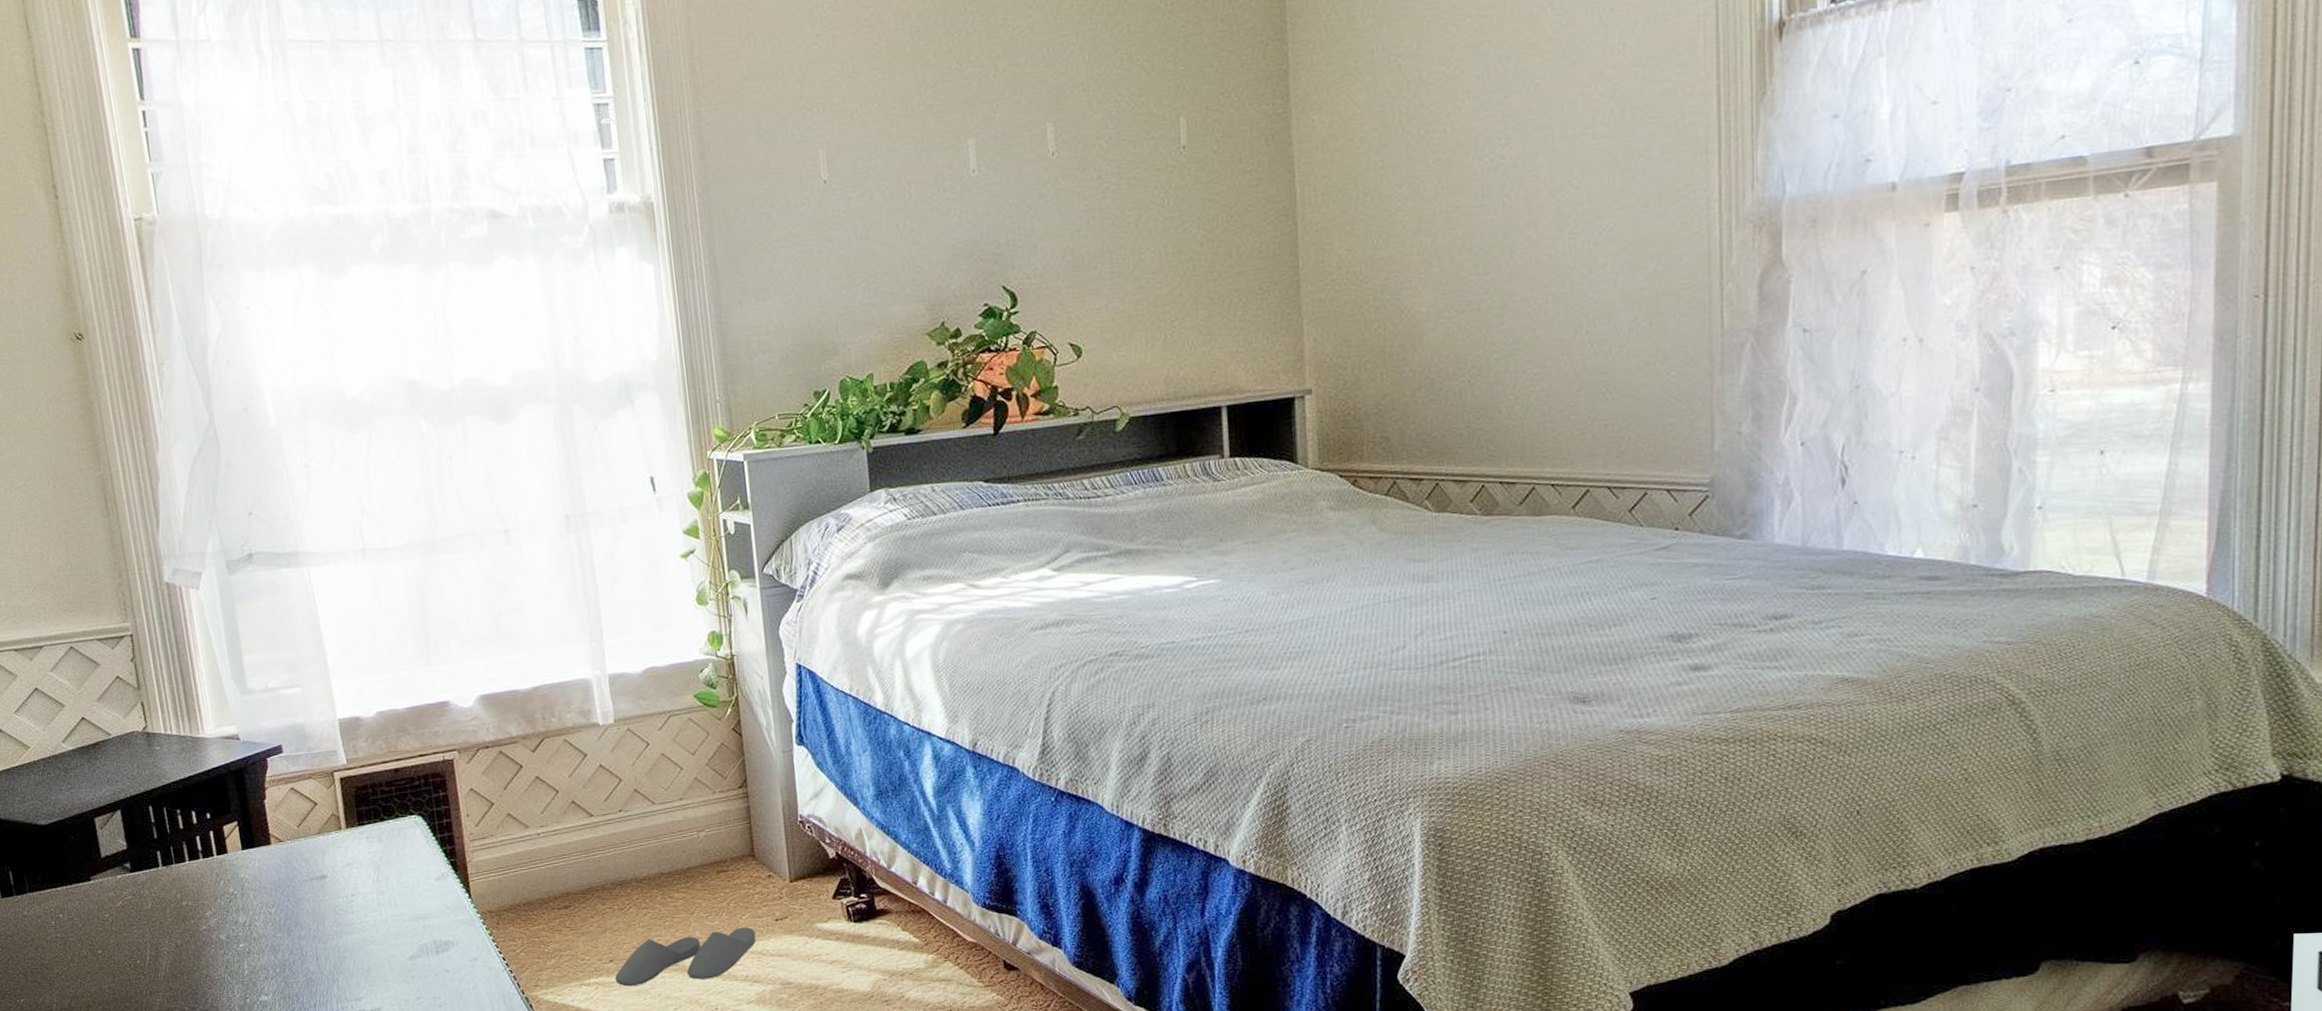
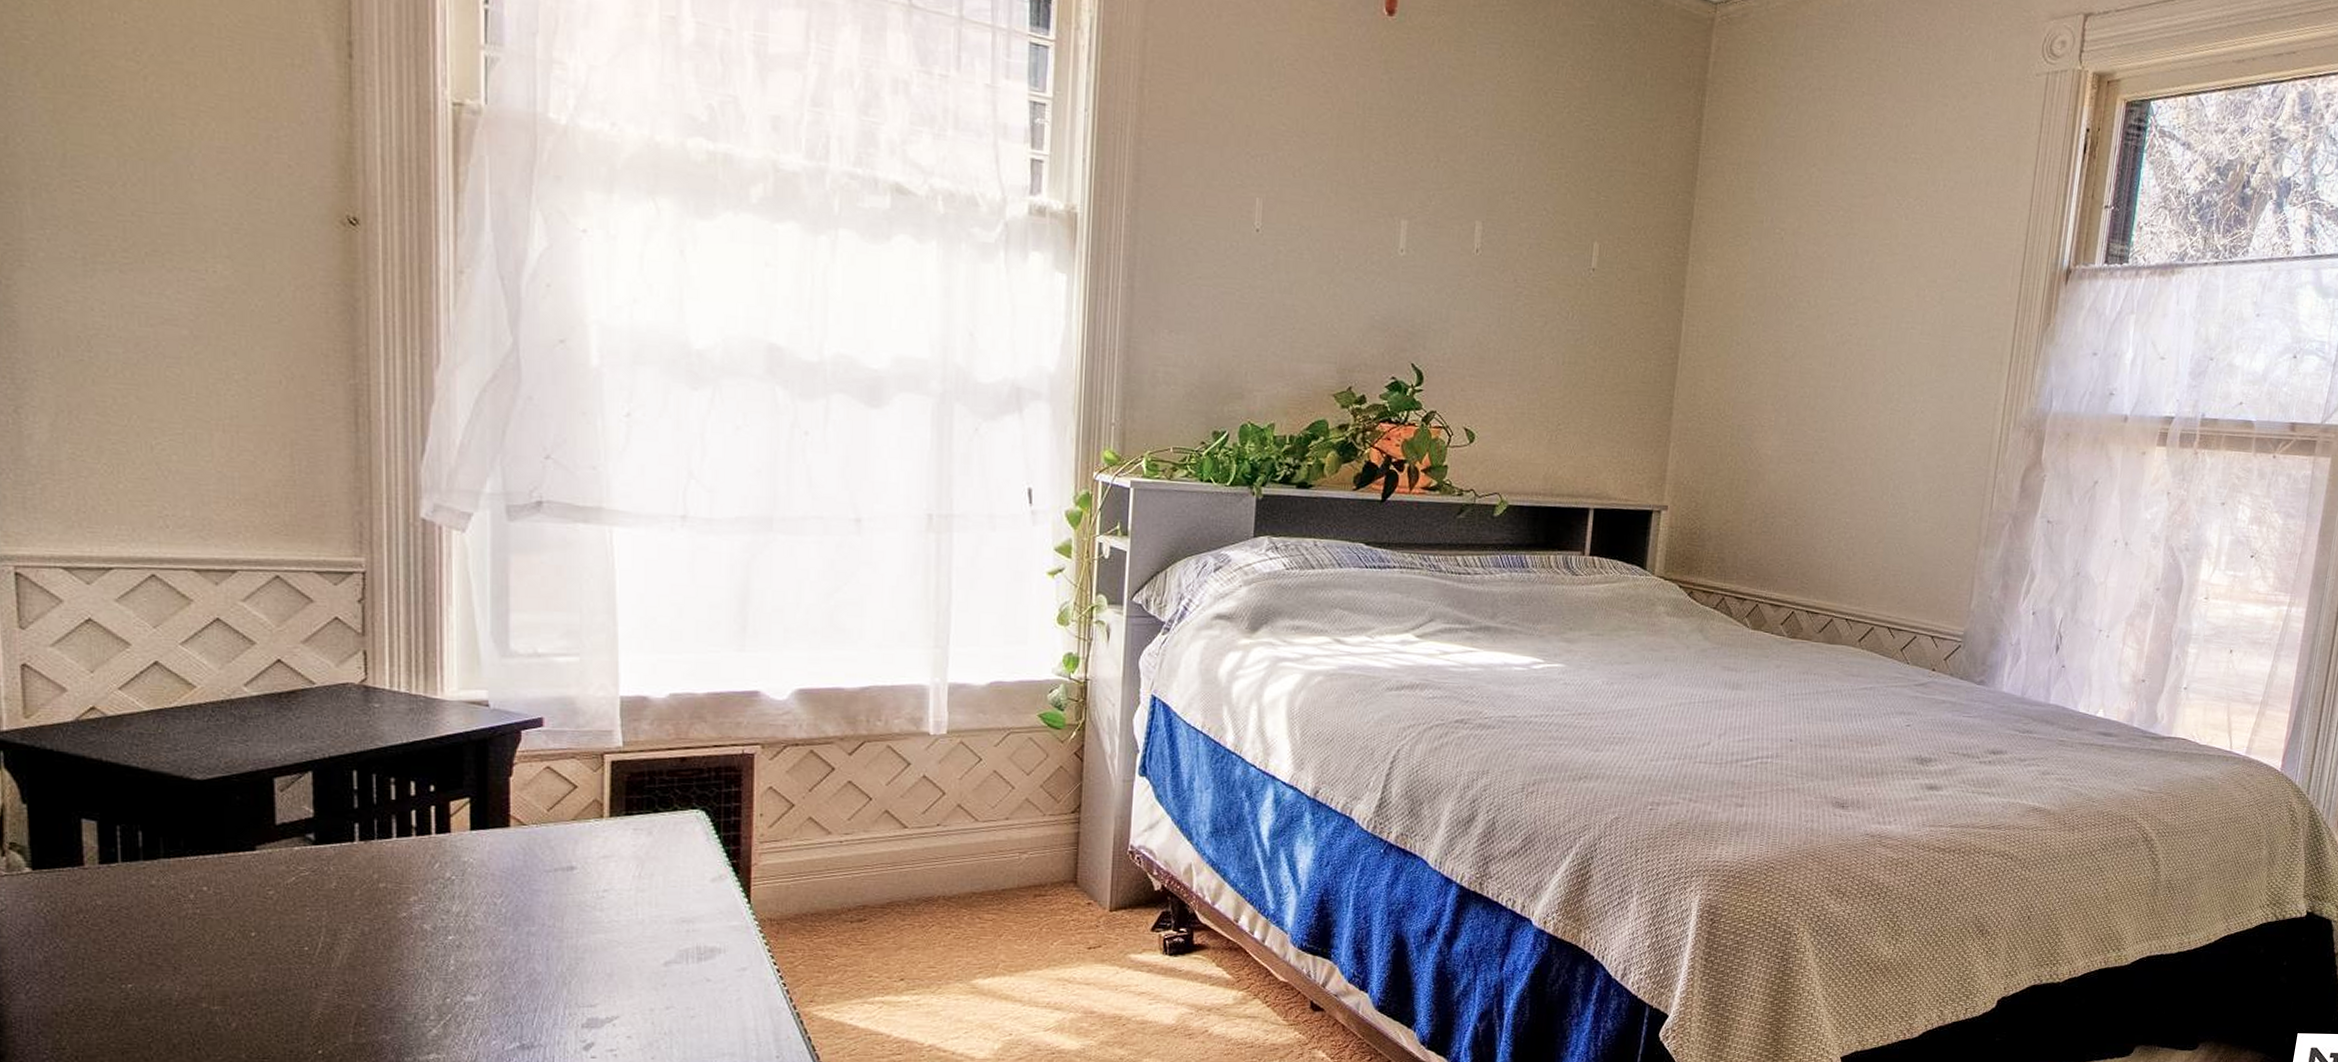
slippers: present [614,927,756,987] -> none [903,953,1065,1007]

